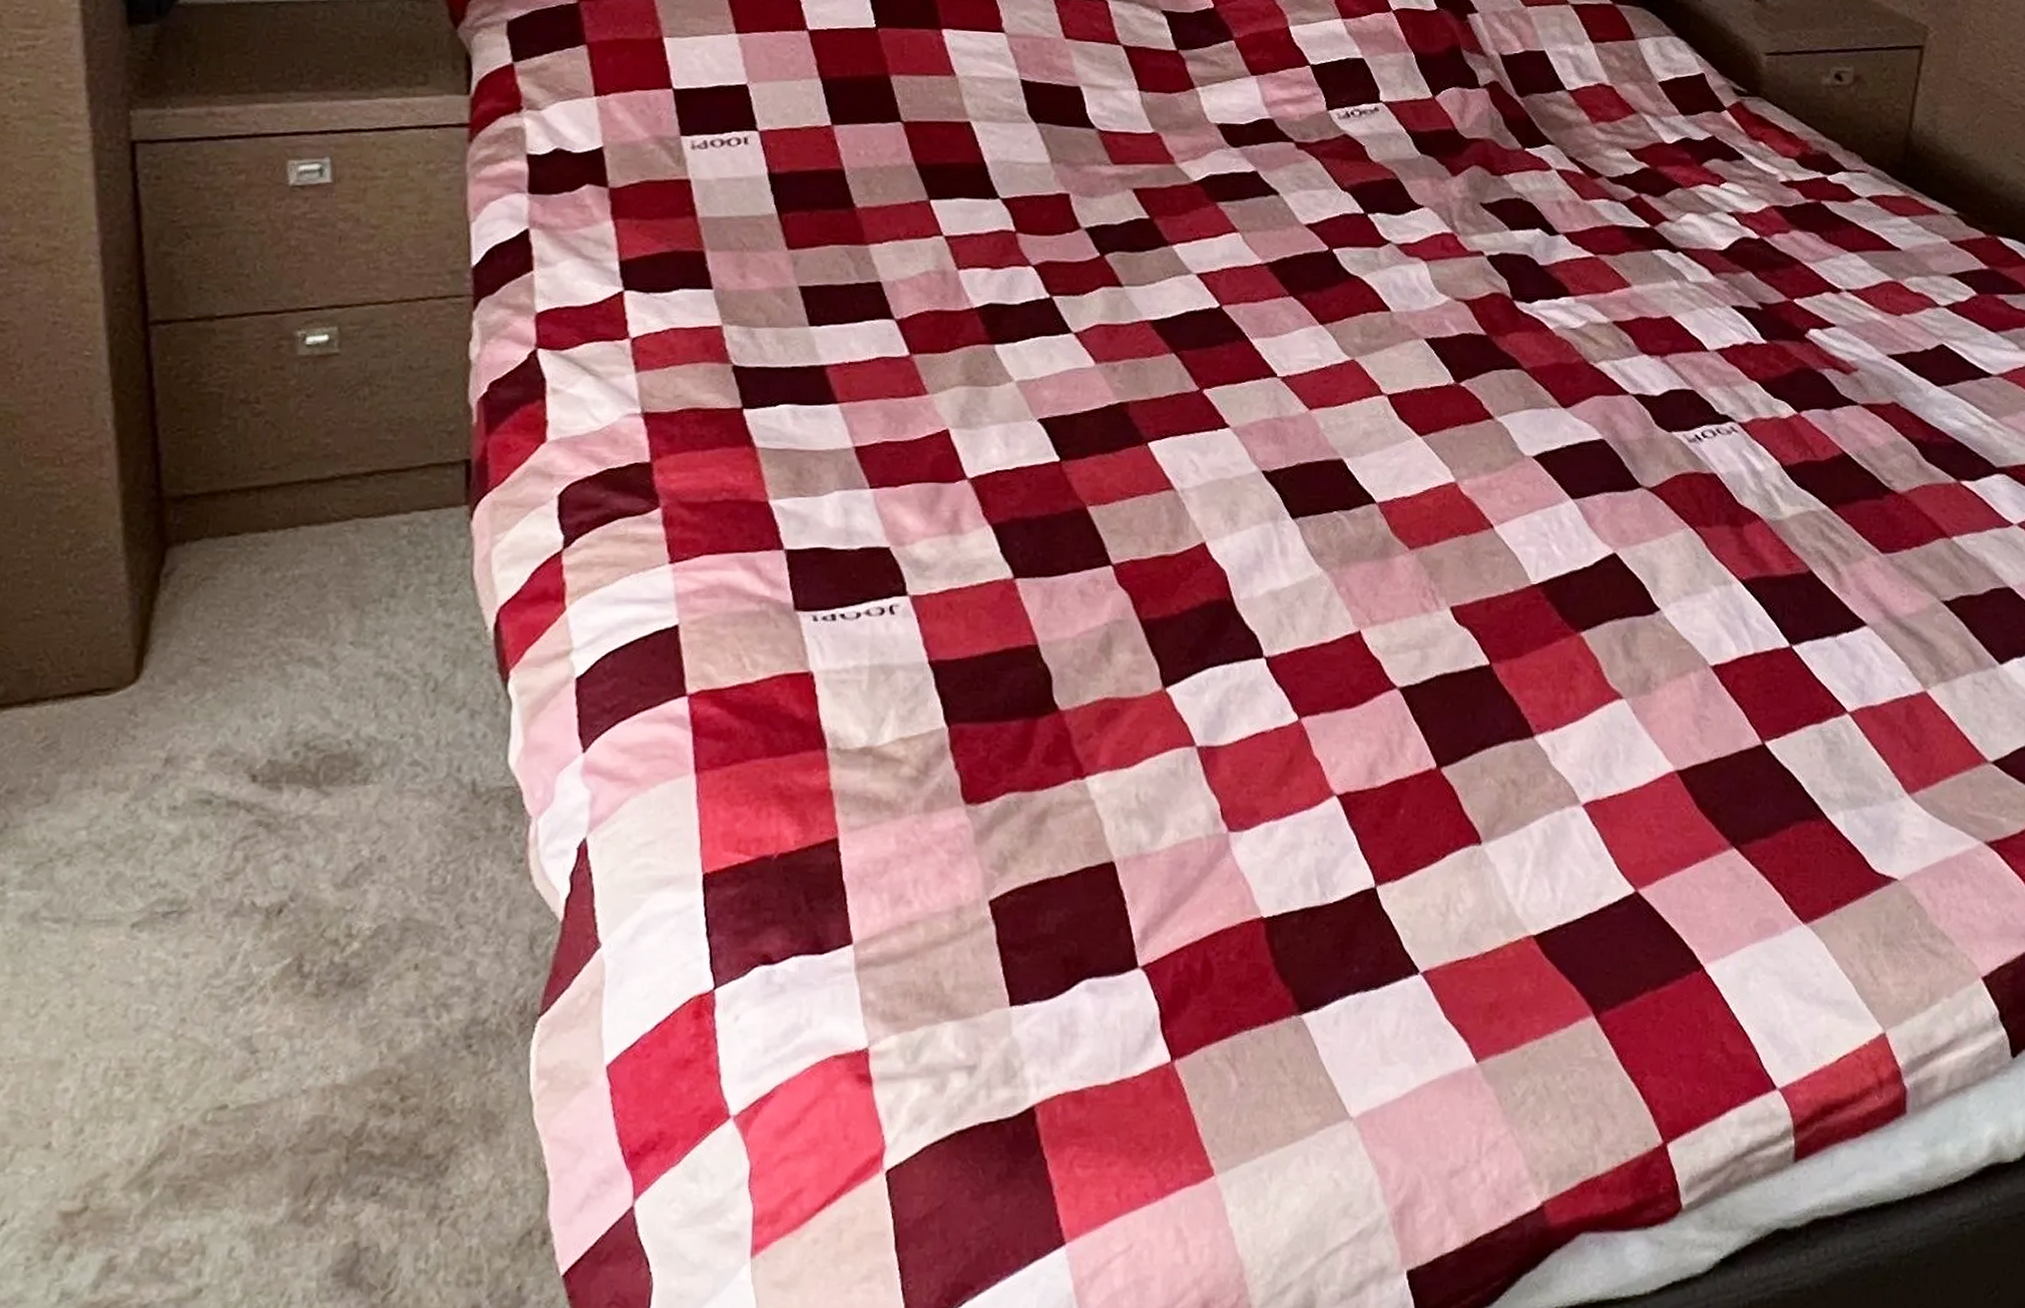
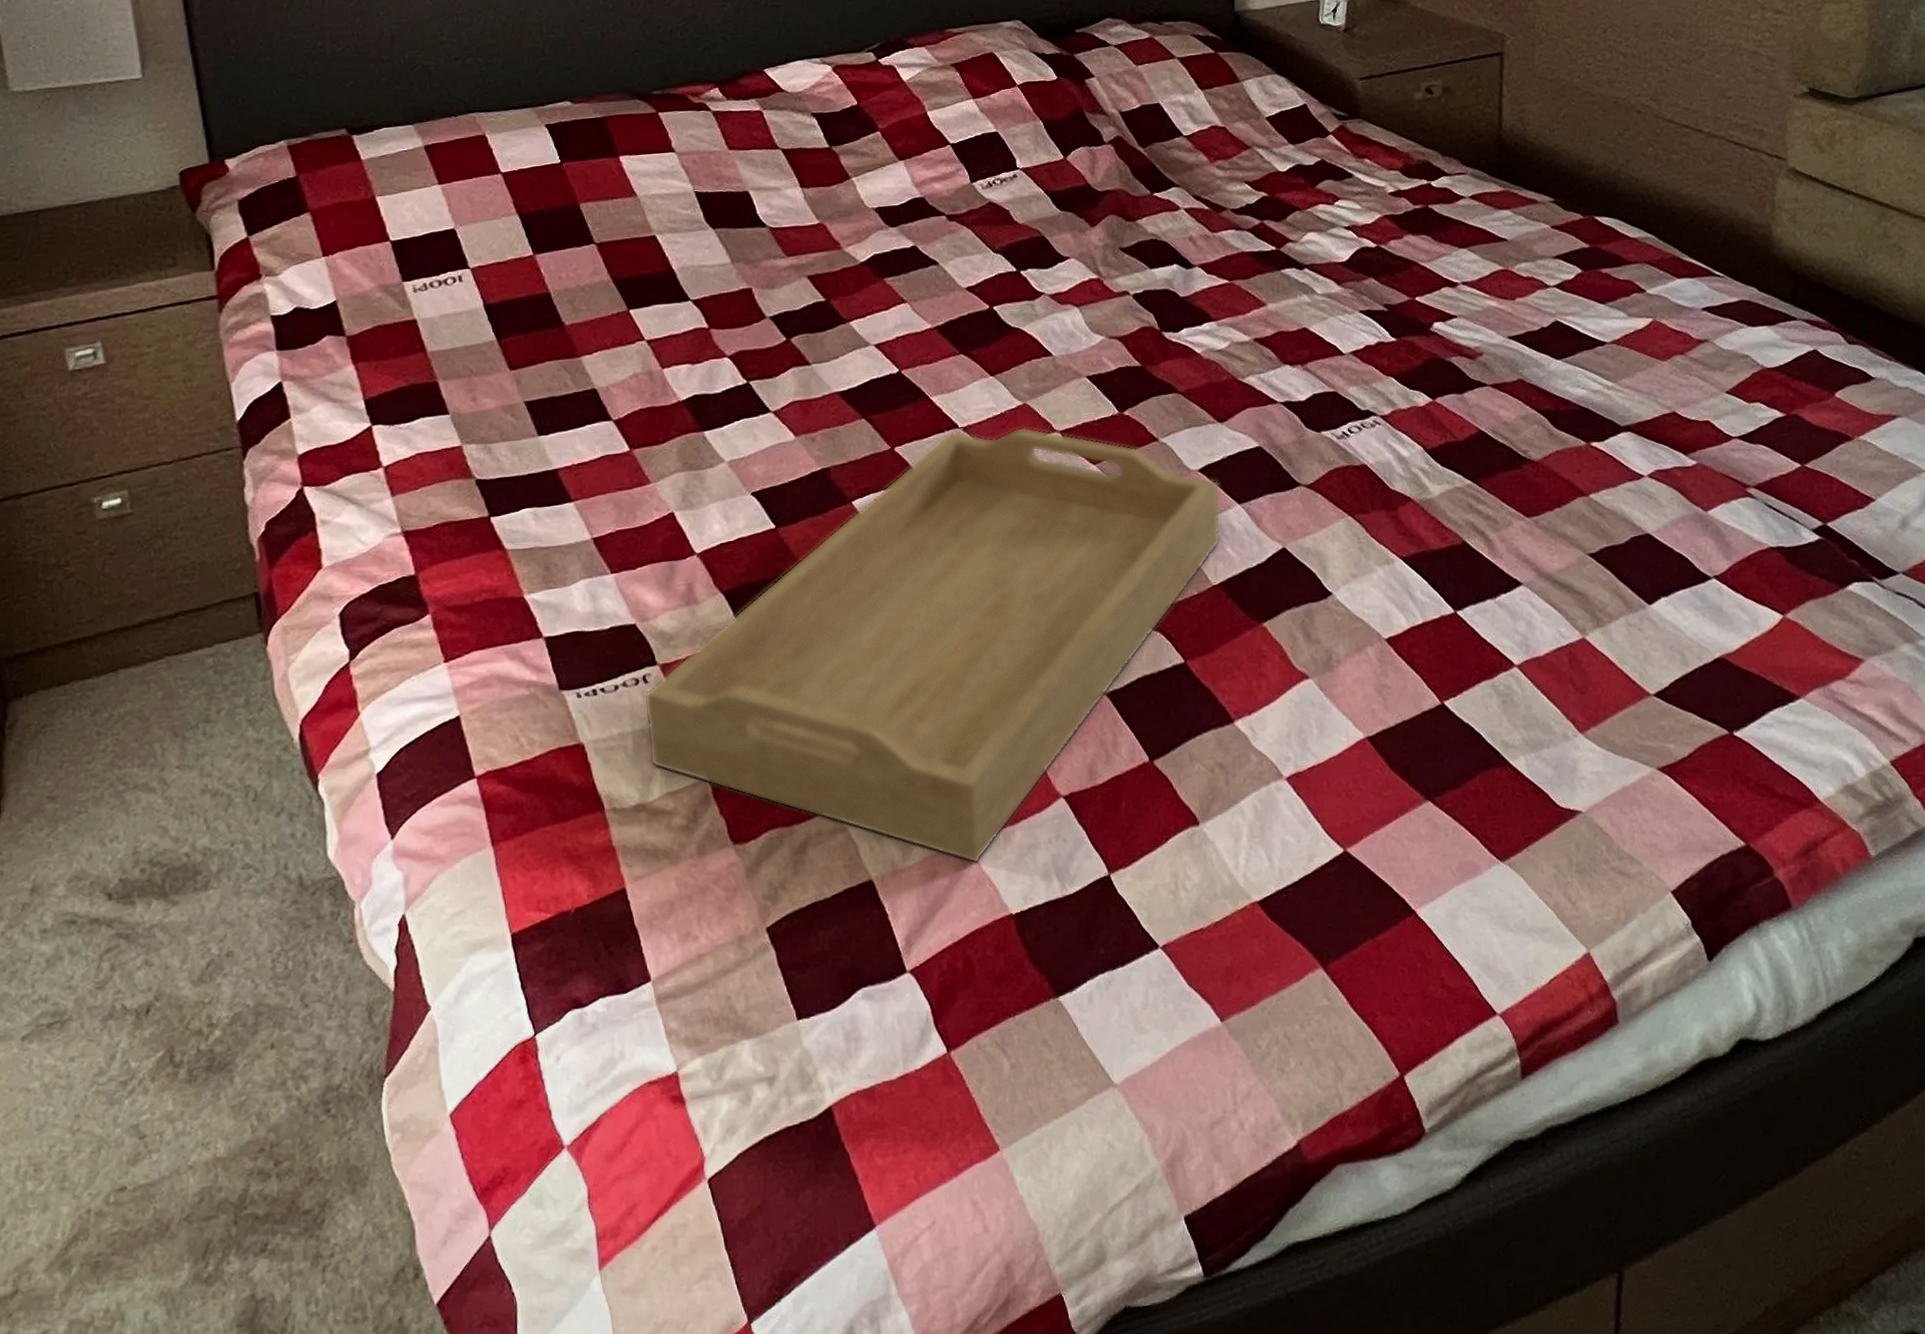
serving tray: none [884,380,1554,857] -> present [643,426,1221,864]

